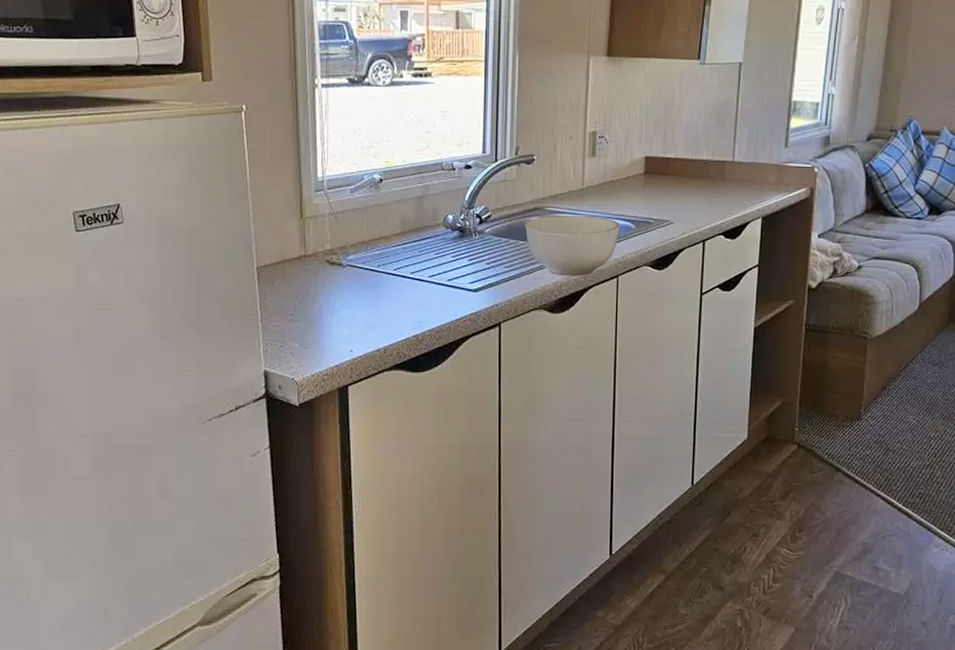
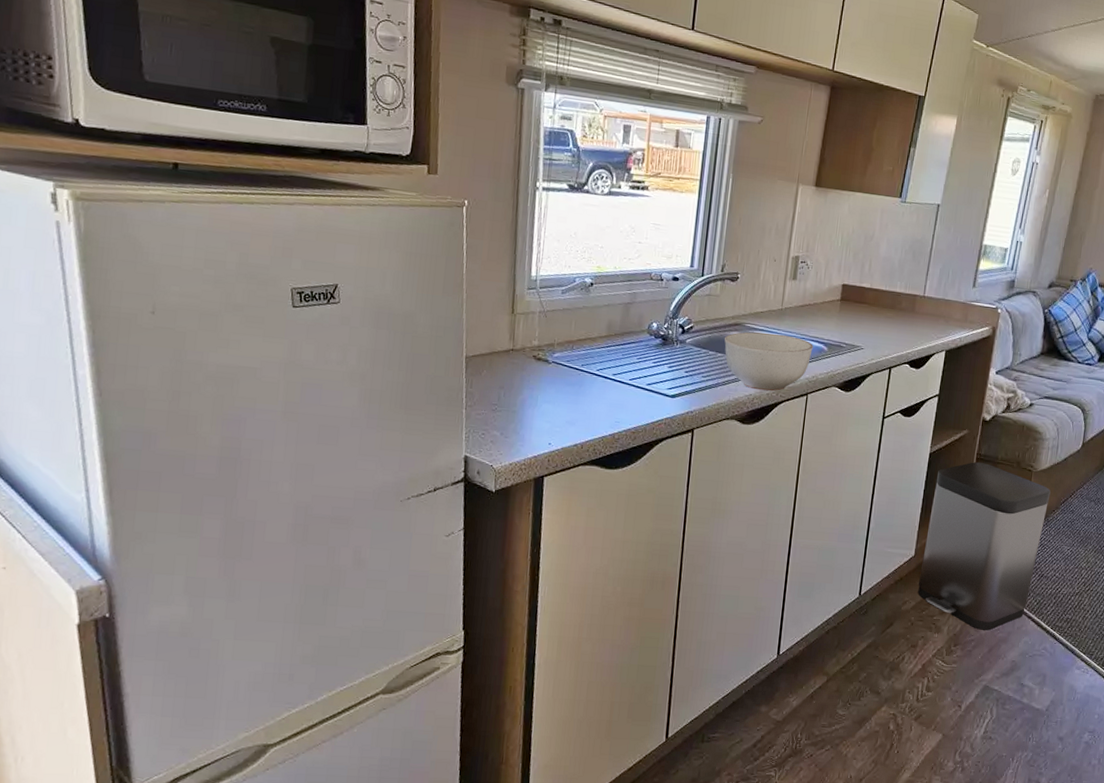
pedal bin: none [754,333,889,513] -> present [918,462,1051,631]

